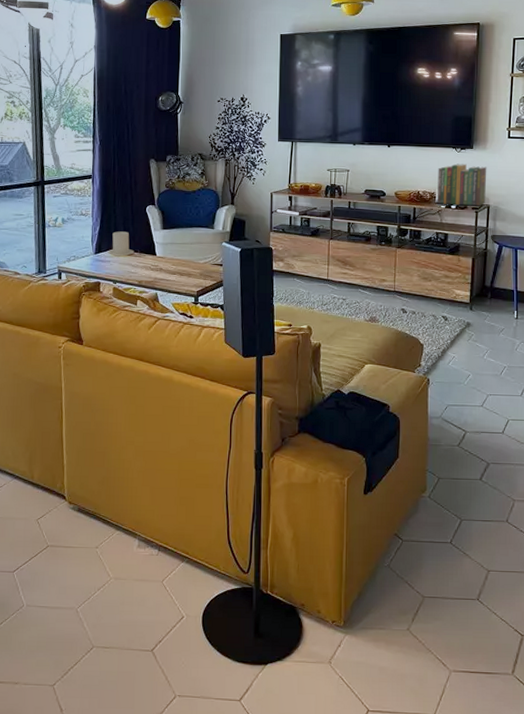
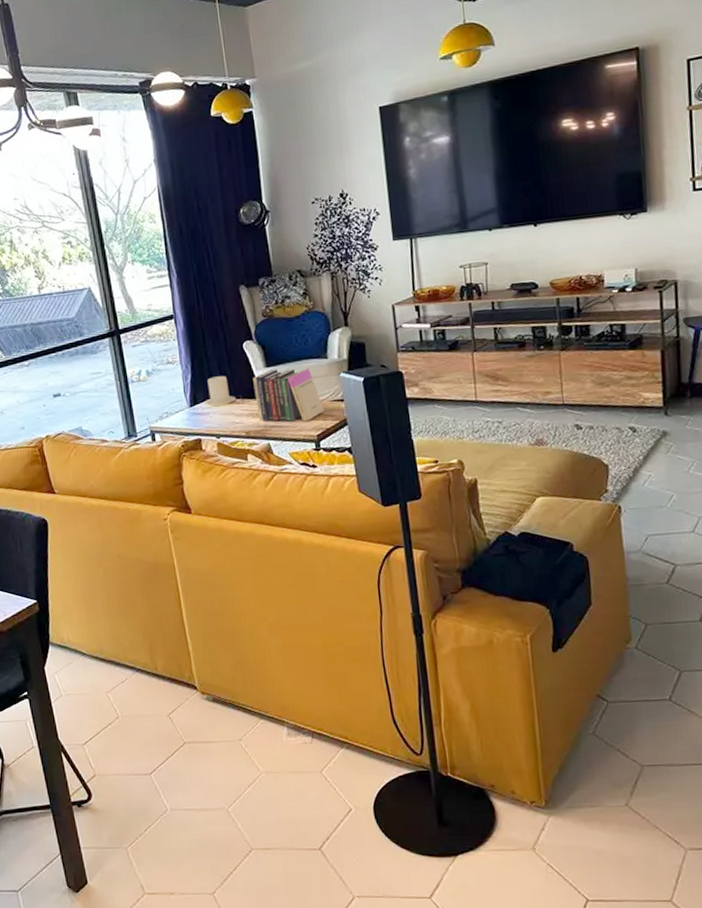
books: none [150,232,206,279] -> present [253,368,325,422]
books: present [437,163,487,206] -> none [603,232,672,288]

